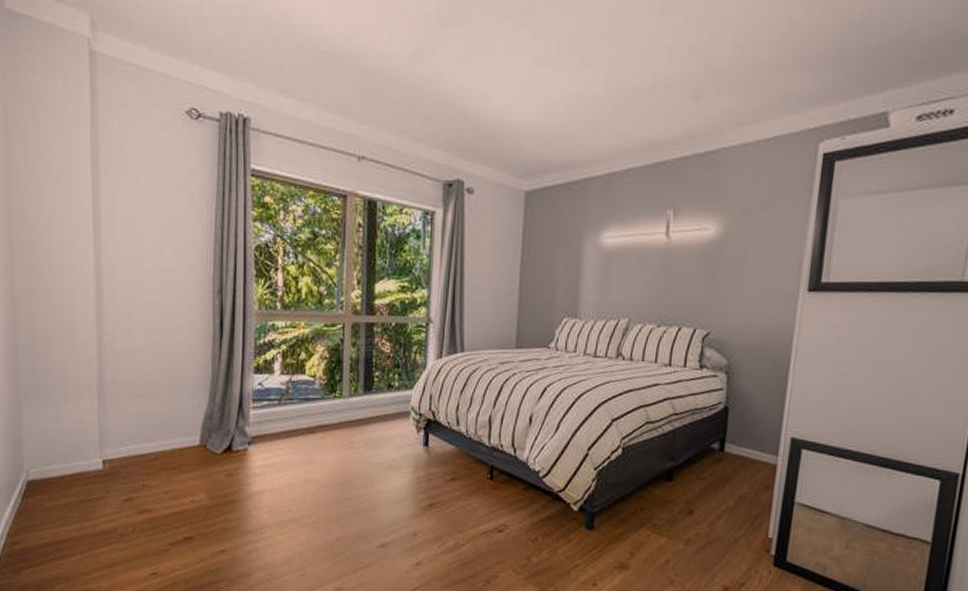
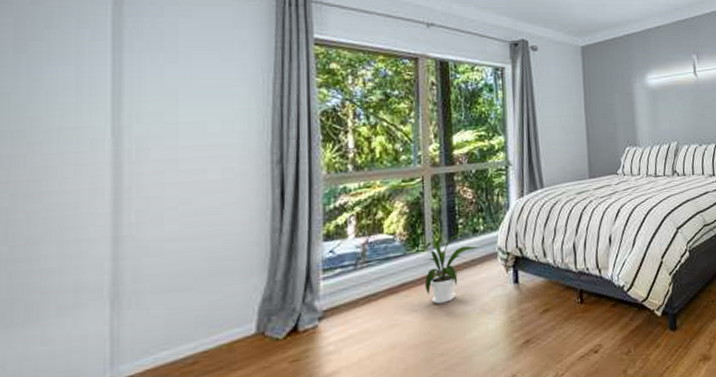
house plant: none [339,386,391,451] -> present [424,234,478,304]

